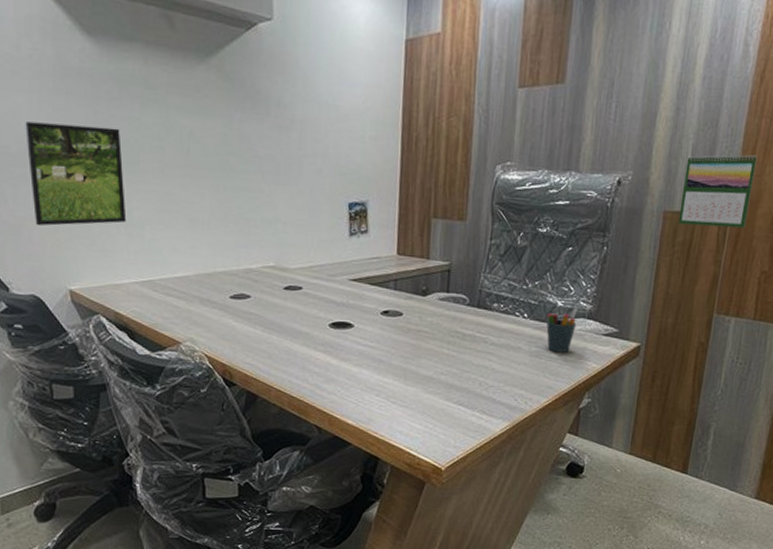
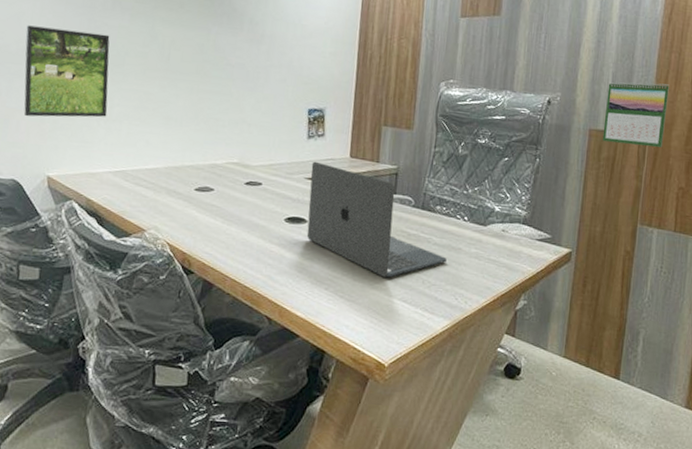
laptop: none [353,261,505,381] -> present [306,161,447,278]
pen holder: present [546,306,579,353] -> none [485,212,514,255]

